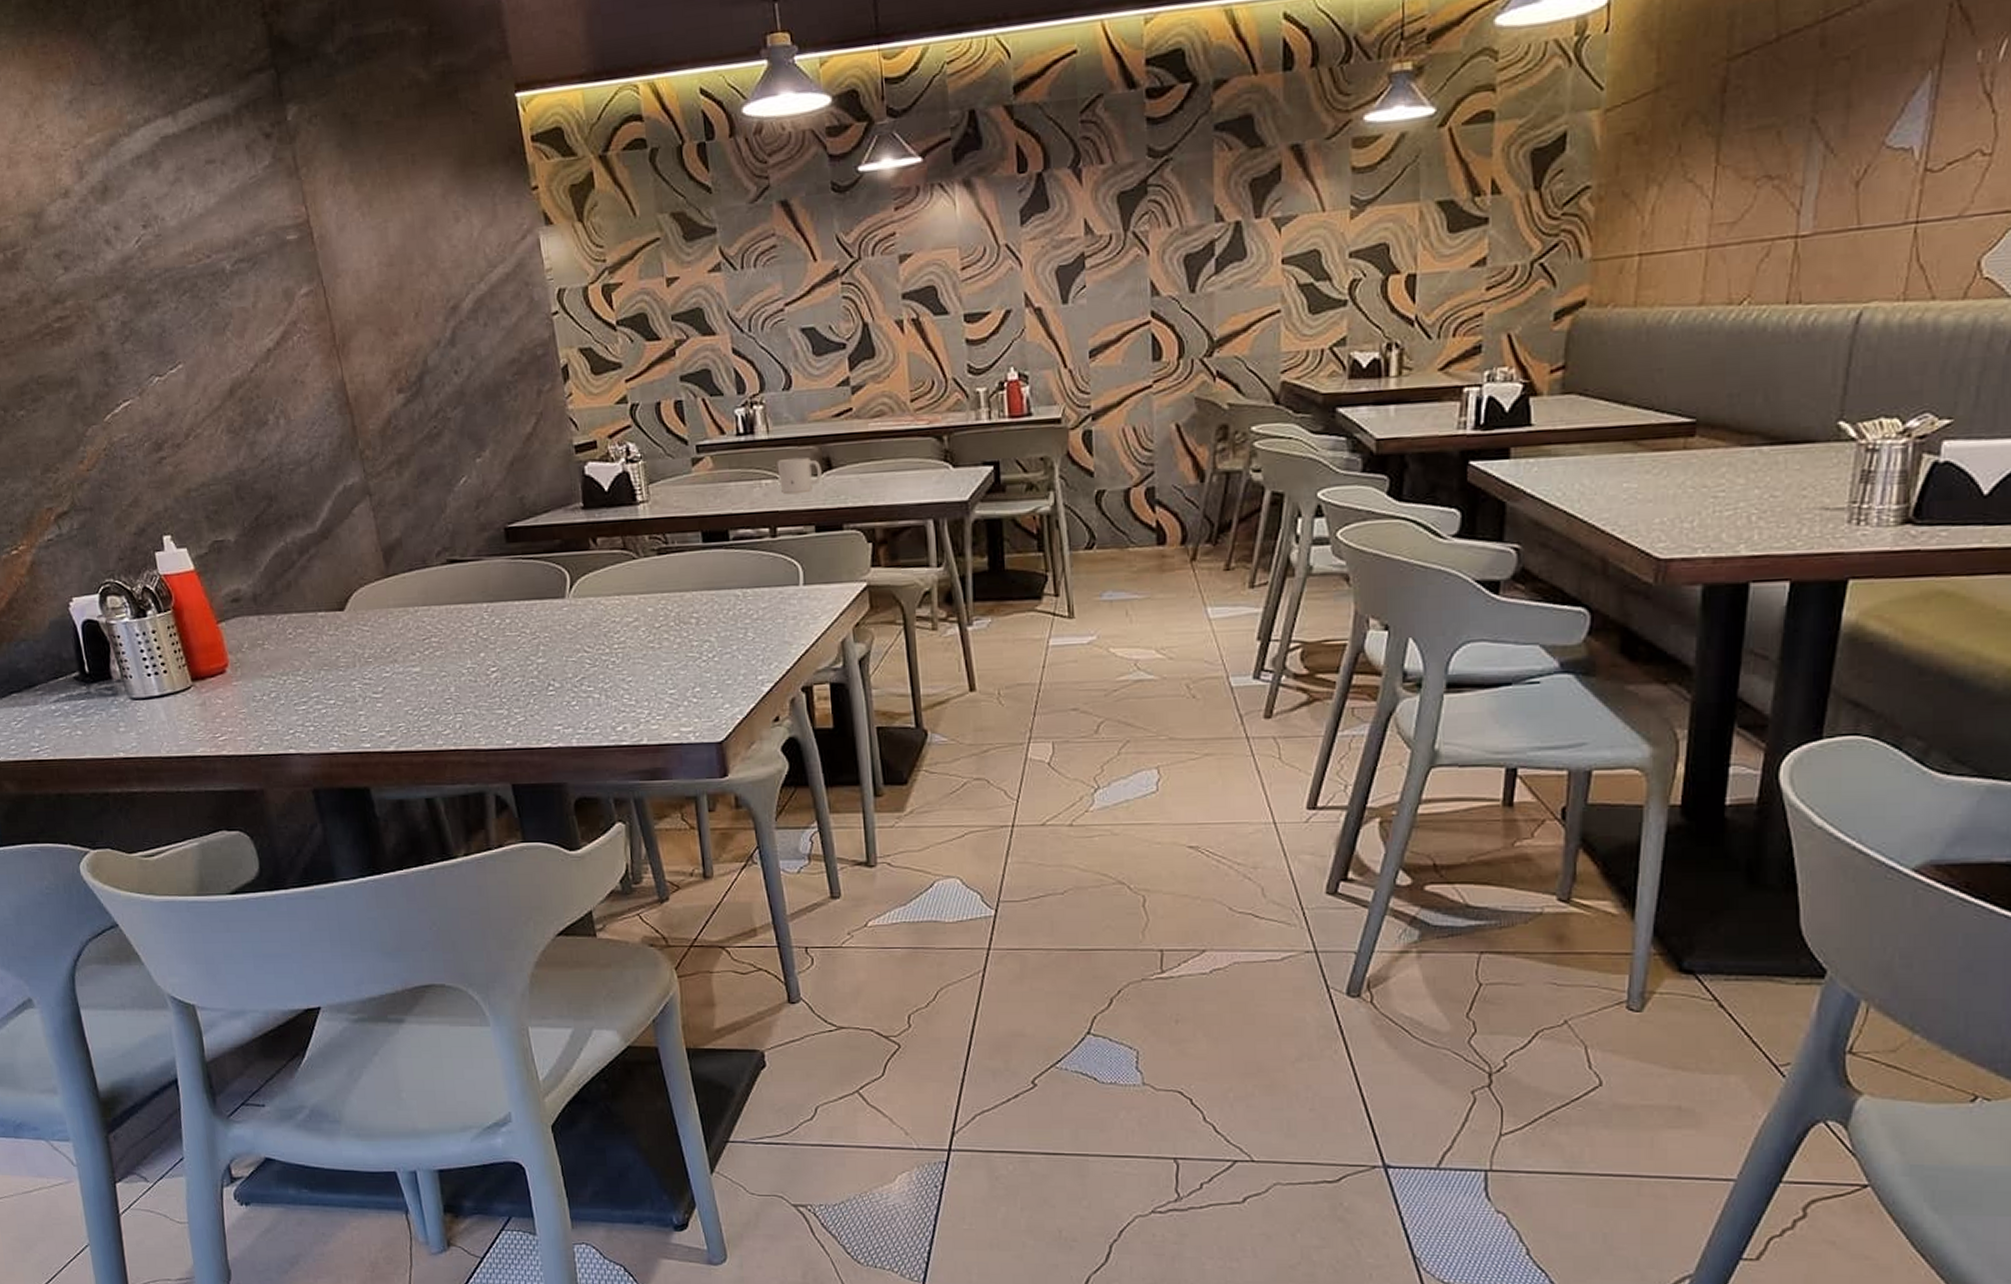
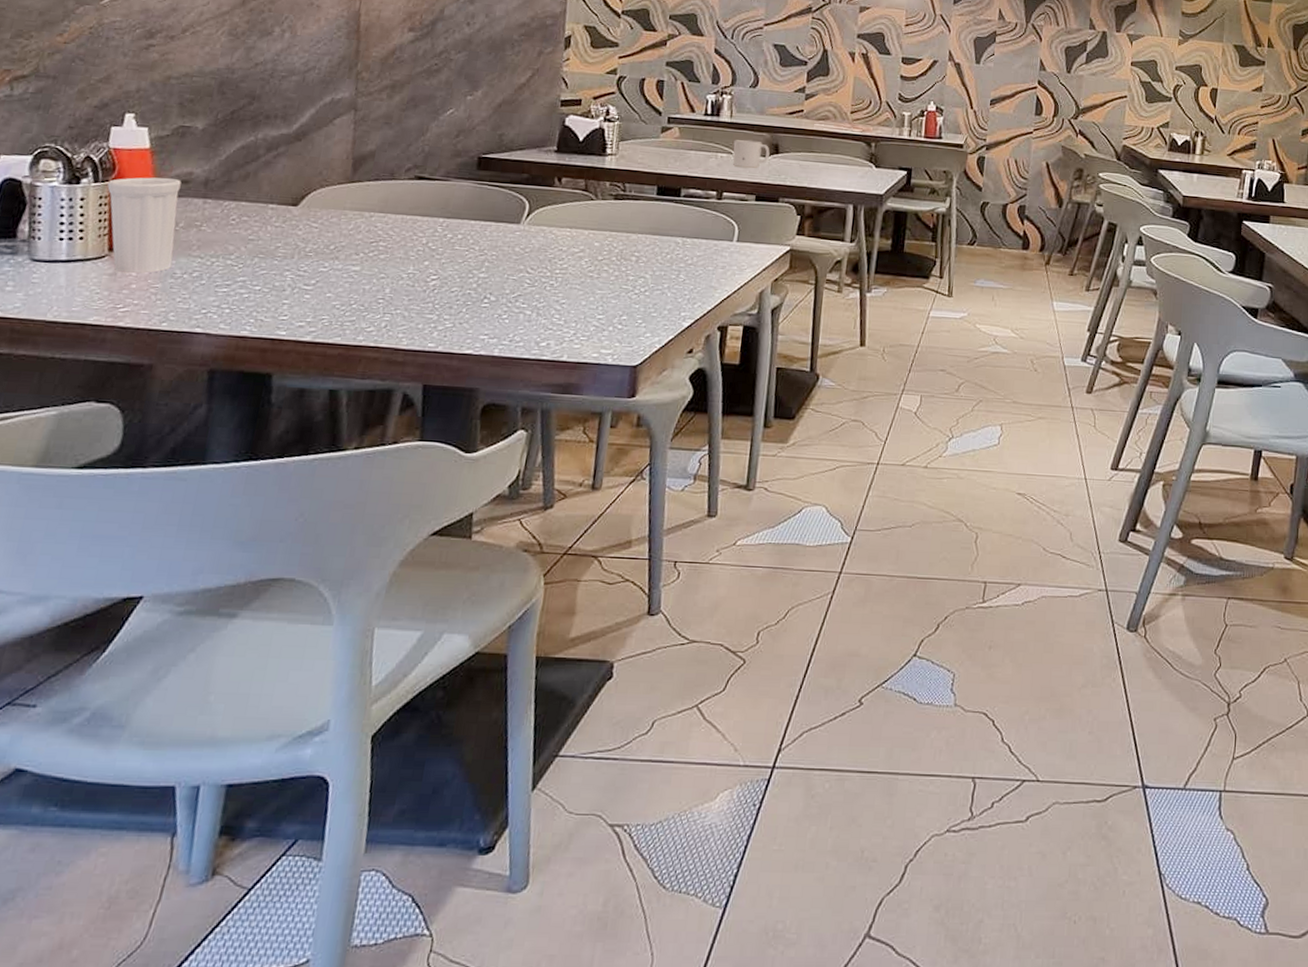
cup: none [169,598,250,702] -> present [106,177,182,274]

